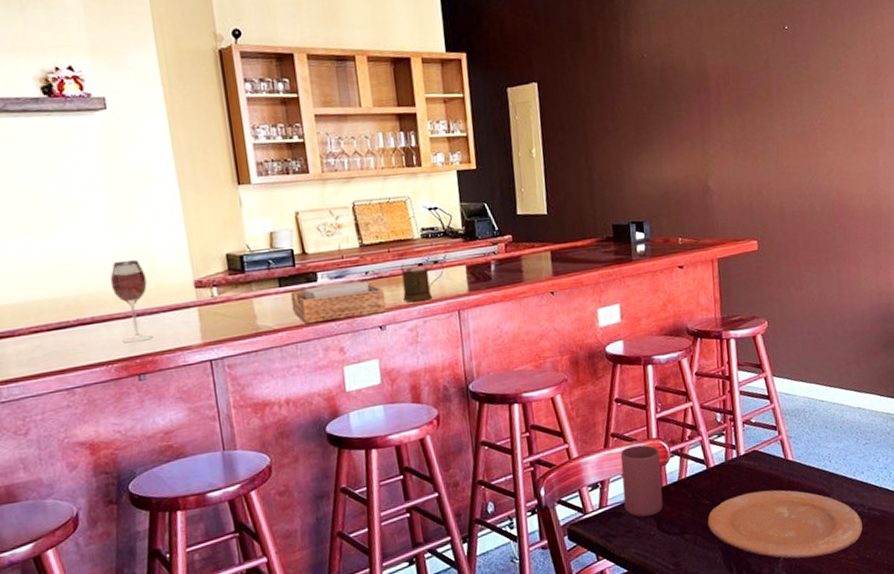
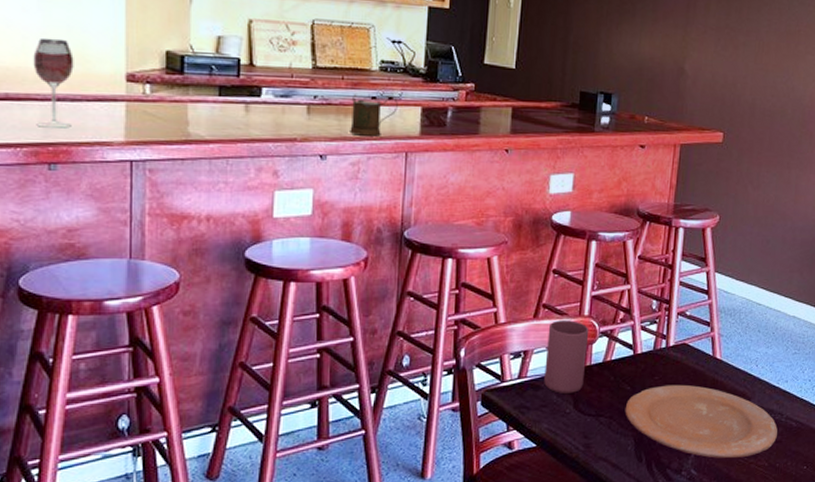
napkin holder: present [290,281,386,324] -> none [229,101,331,142]

